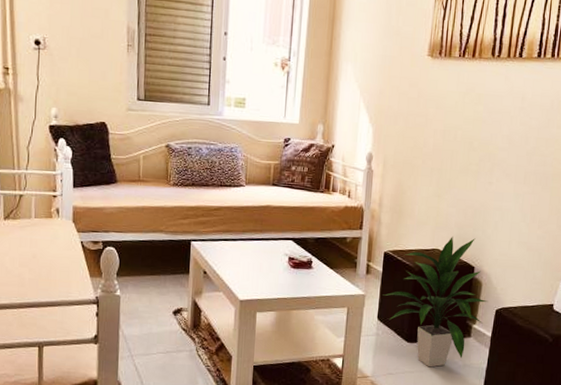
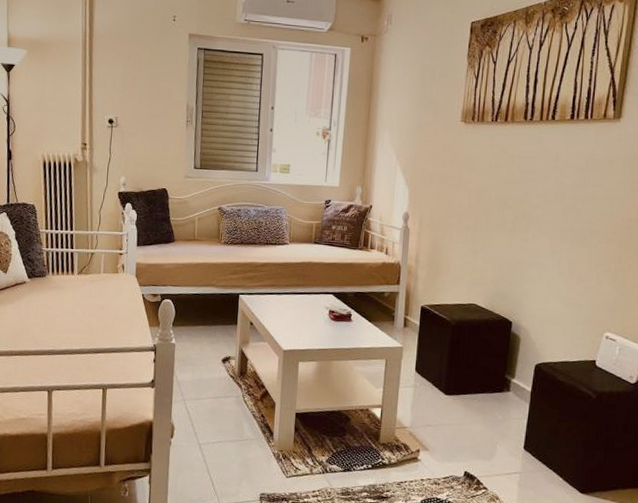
indoor plant: present [383,236,488,367] -> none [420,291,527,421]

